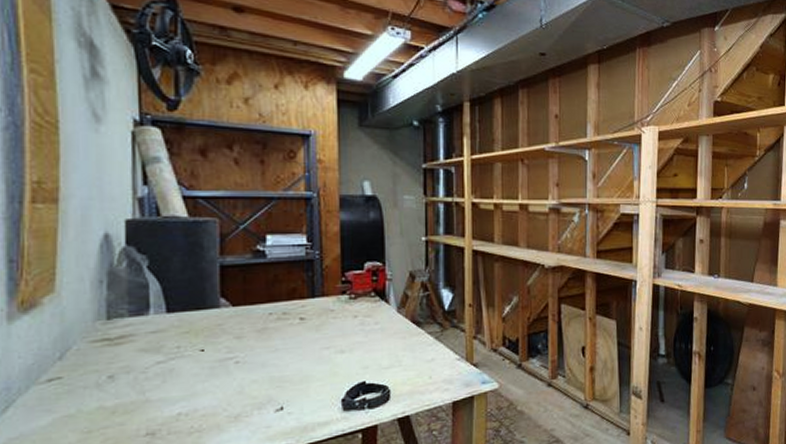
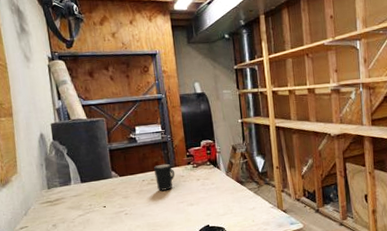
mug: none [288,291,322,330] -> present [153,163,175,191]

